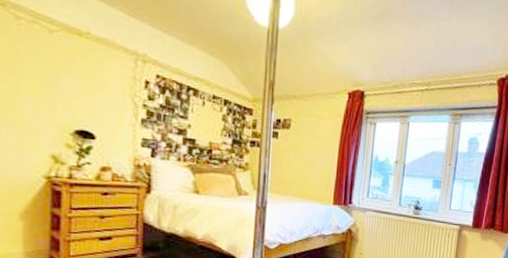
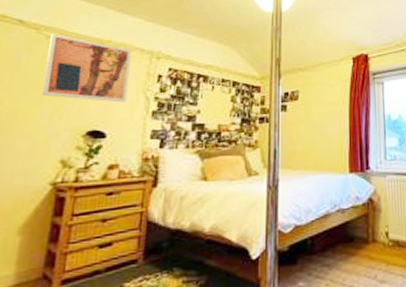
wall art: none [19,13,114,105] -> present [41,33,132,103]

